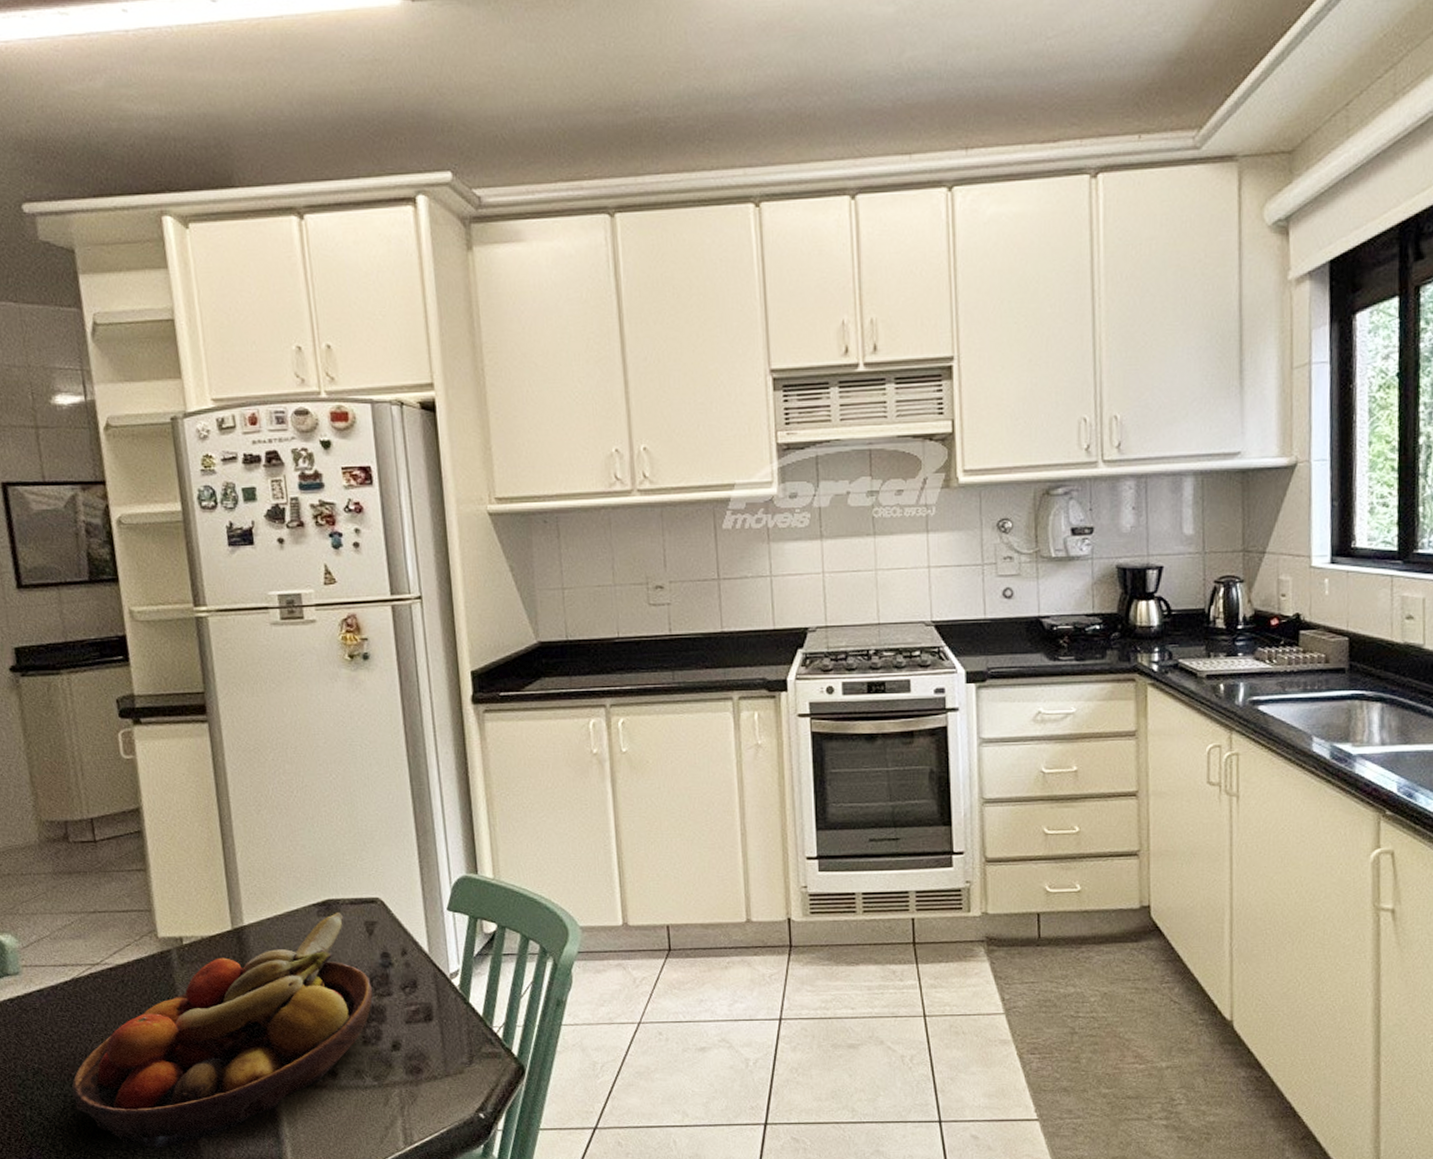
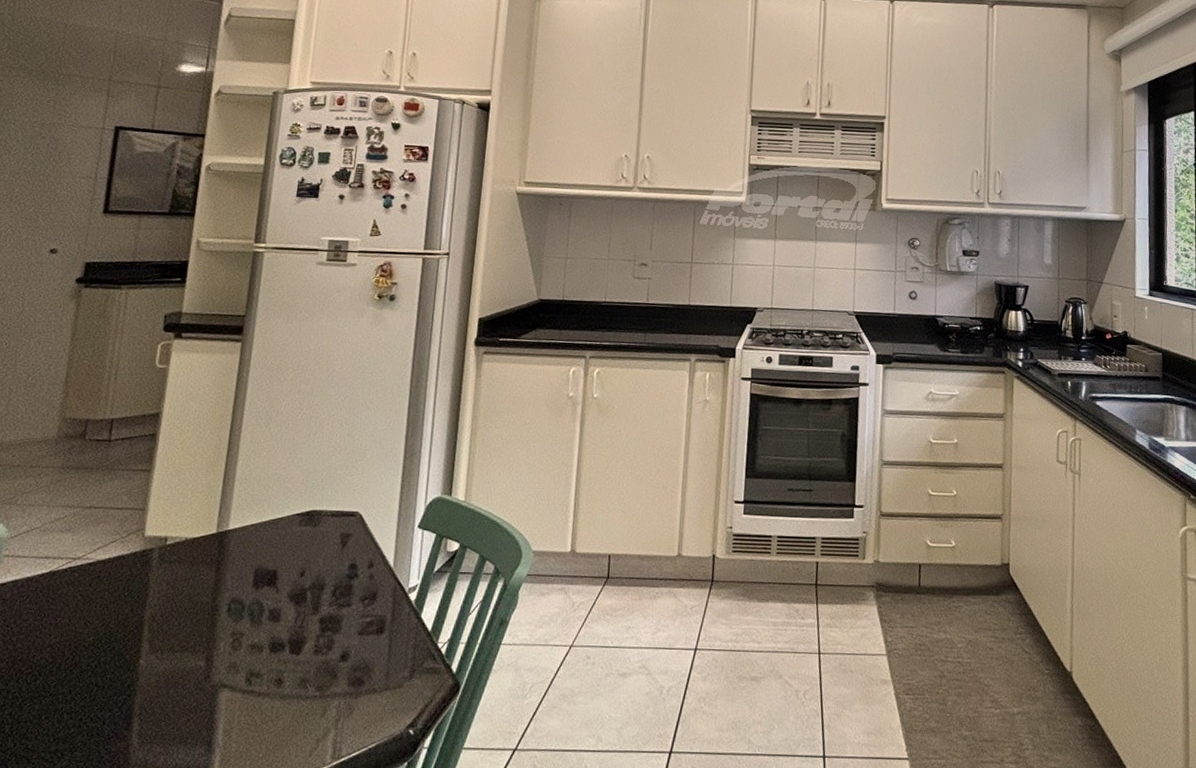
fruit bowl: present [72,911,373,1148] -> none [15,522,334,752]

